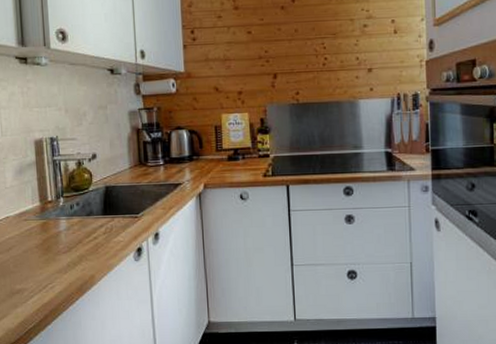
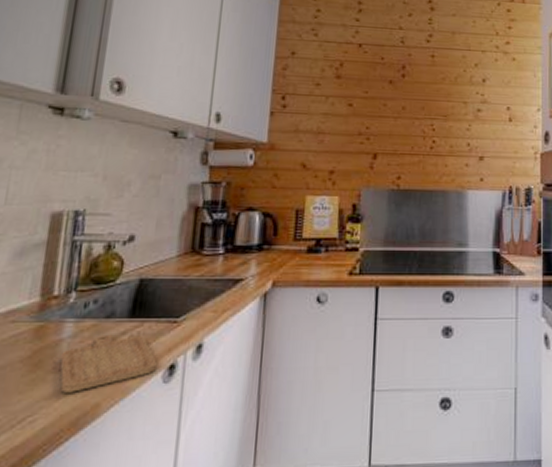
chopping board: none [62,227,128,268] -> present [60,334,157,393]

